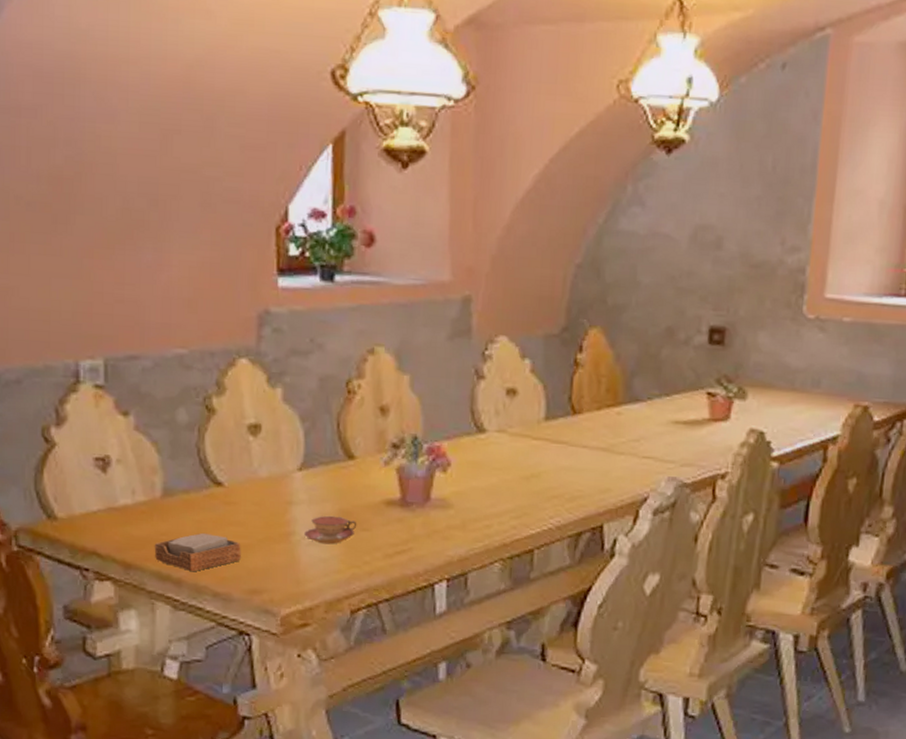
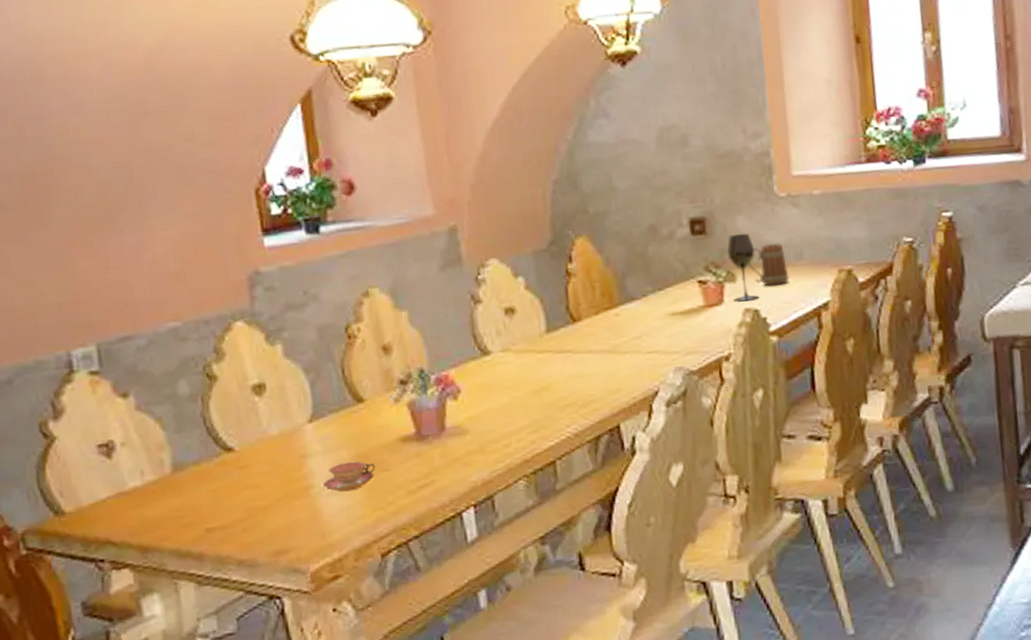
napkin holder: present [154,532,241,572] -> none [170,501,262,544]
wineglass: none [740,350,772,422] -> present [726,233,759,302]
beer mug: none [762,365,803,411] -> present [749,242,790,286]

